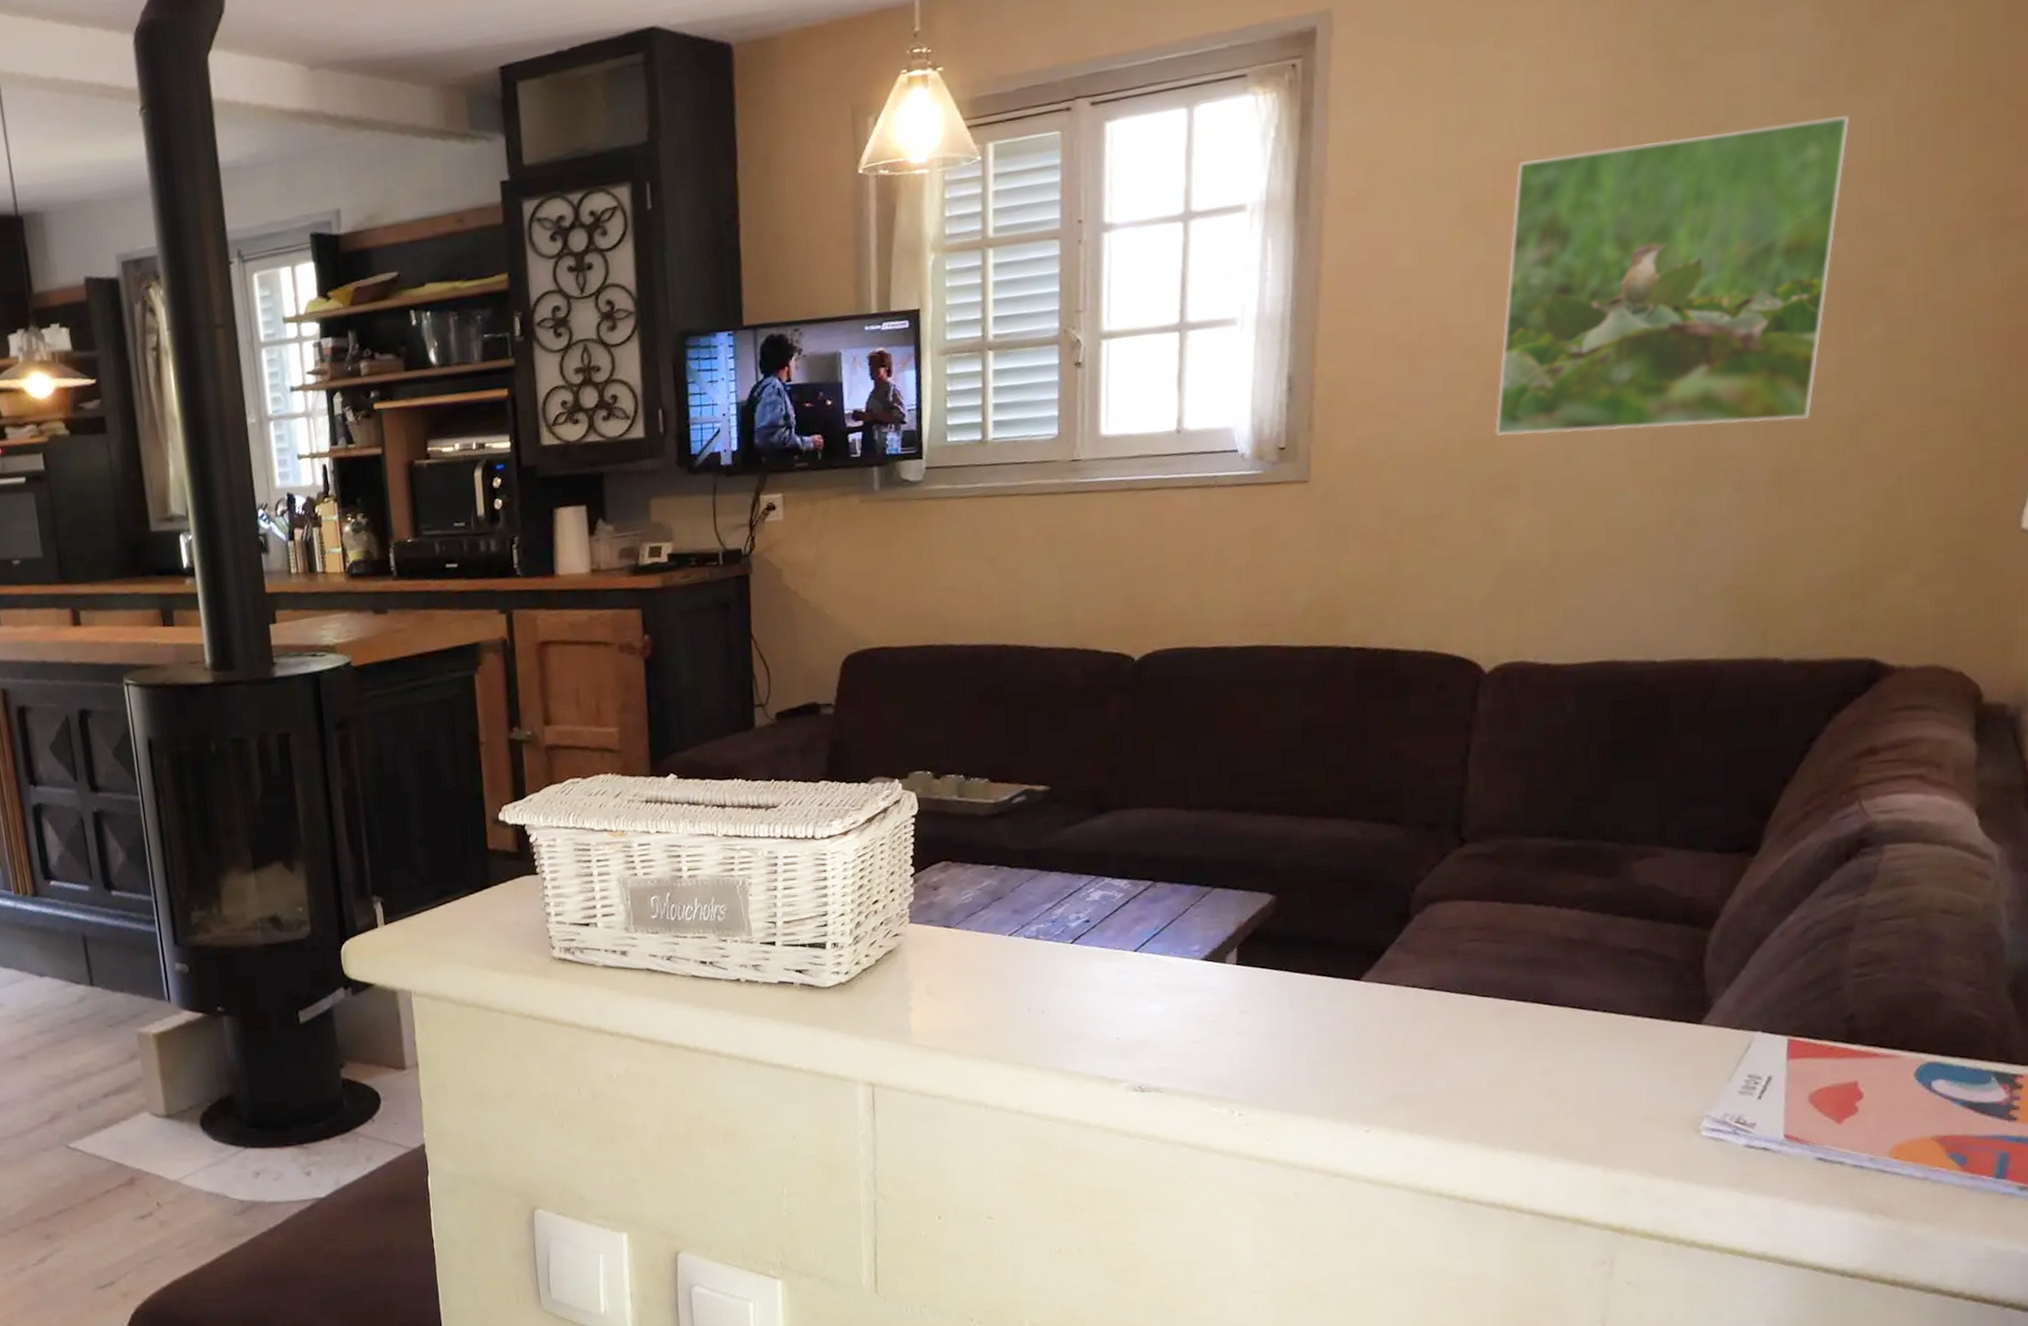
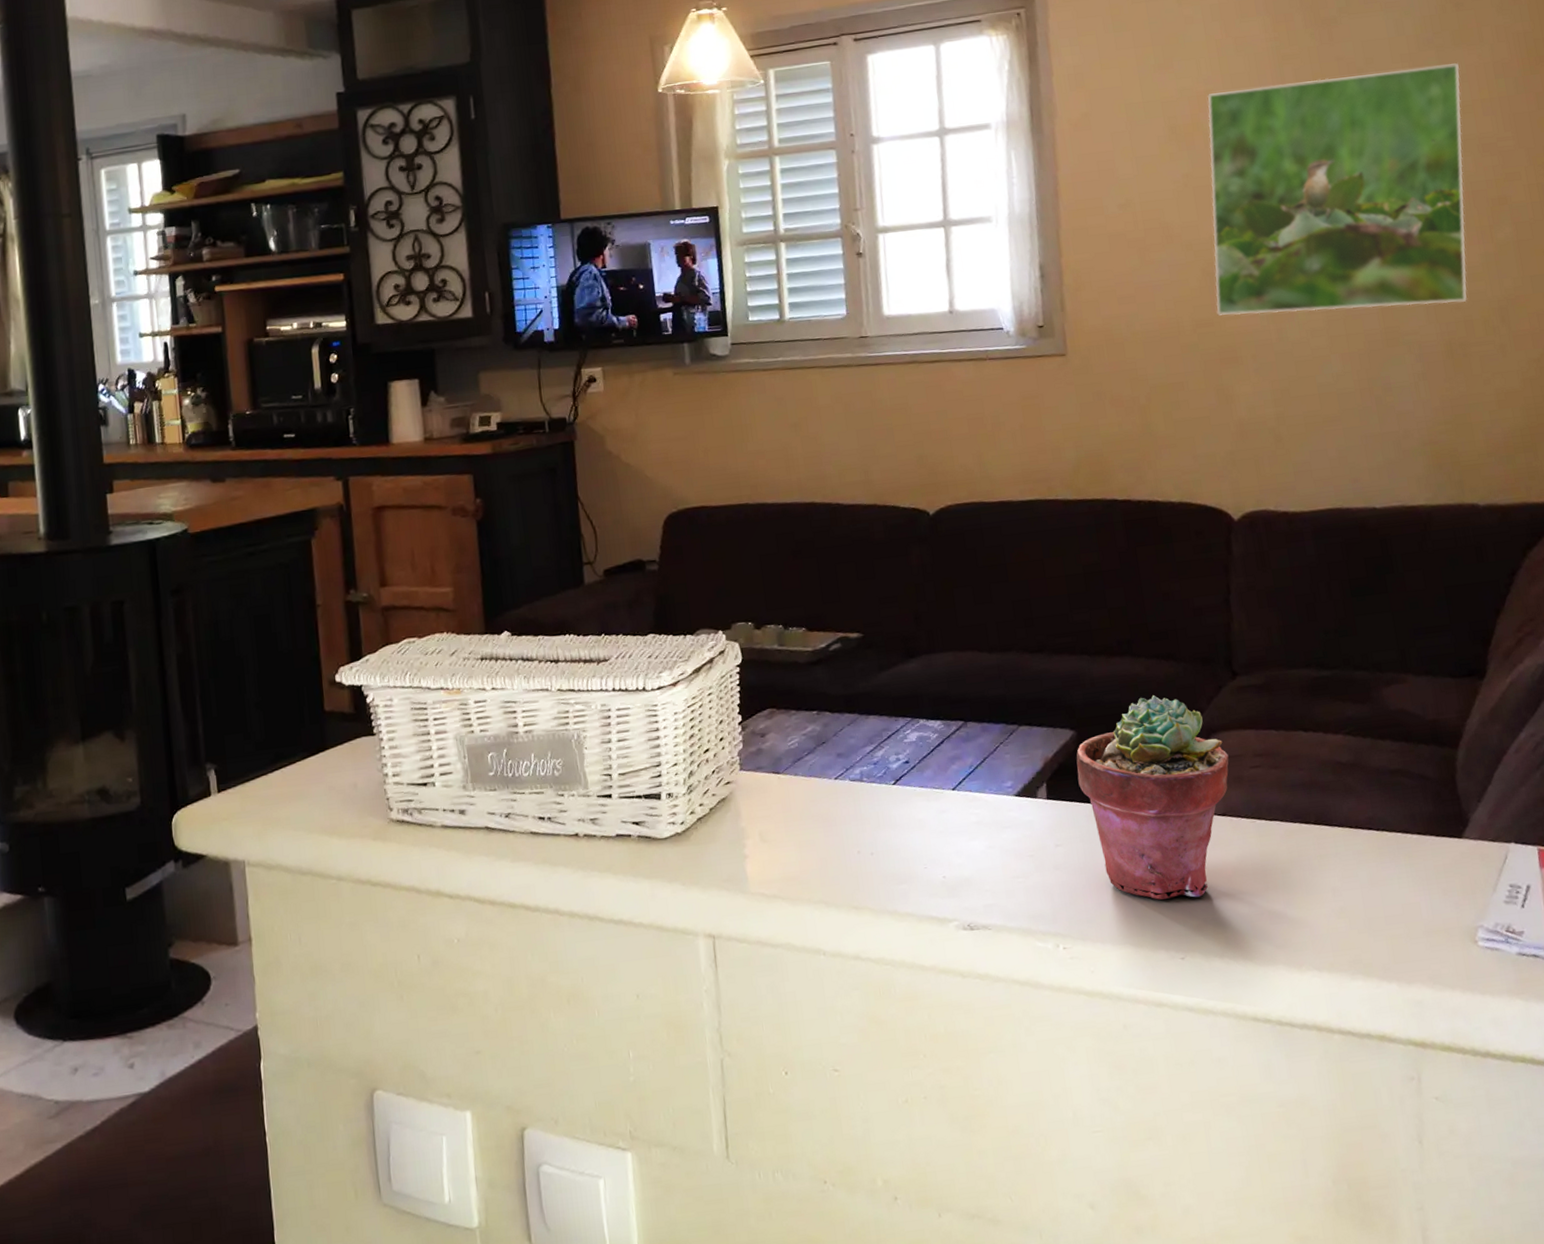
potted succulent: none [1272,861,1444,1072] -> present [1076,695,1229,900]

